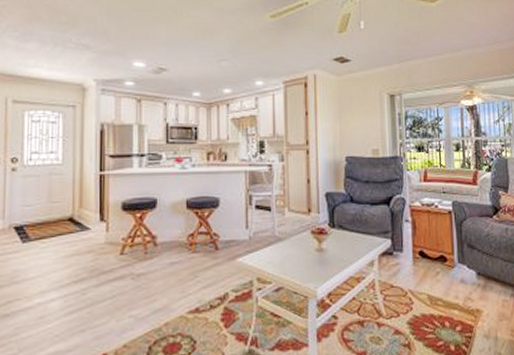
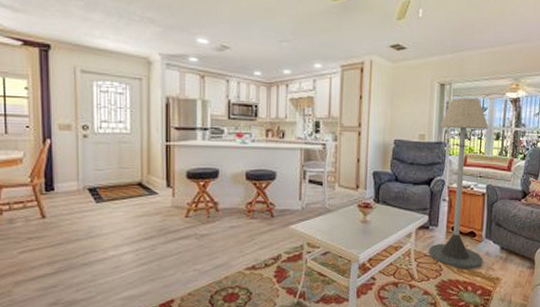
floor lamp: none [394,108,459,300] -> present [428,98,488,268]

